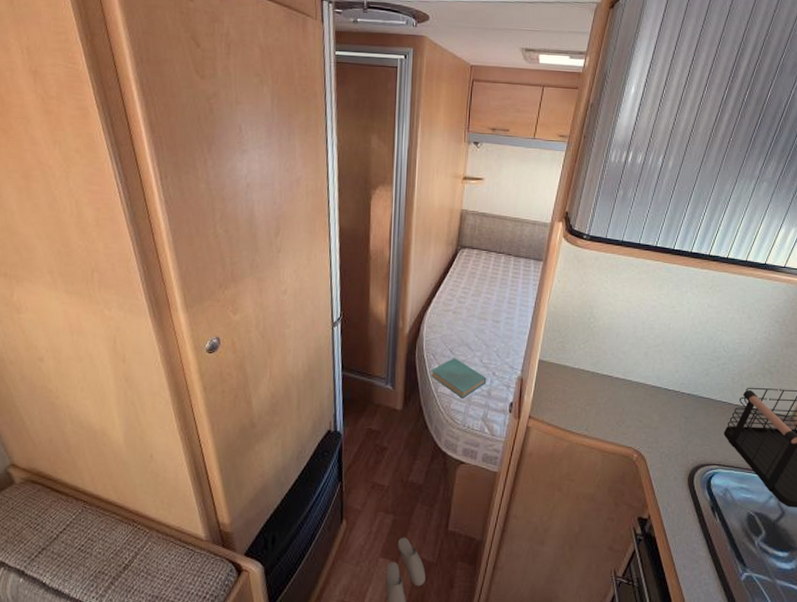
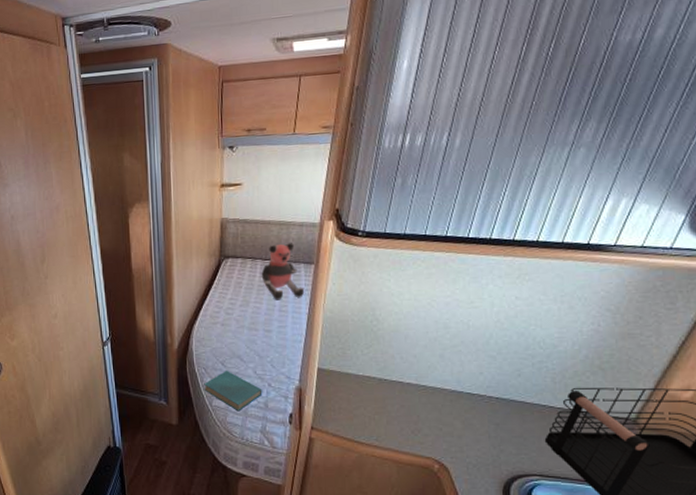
bear: none [494,239,533,293] -> present [261,243,305,300]

